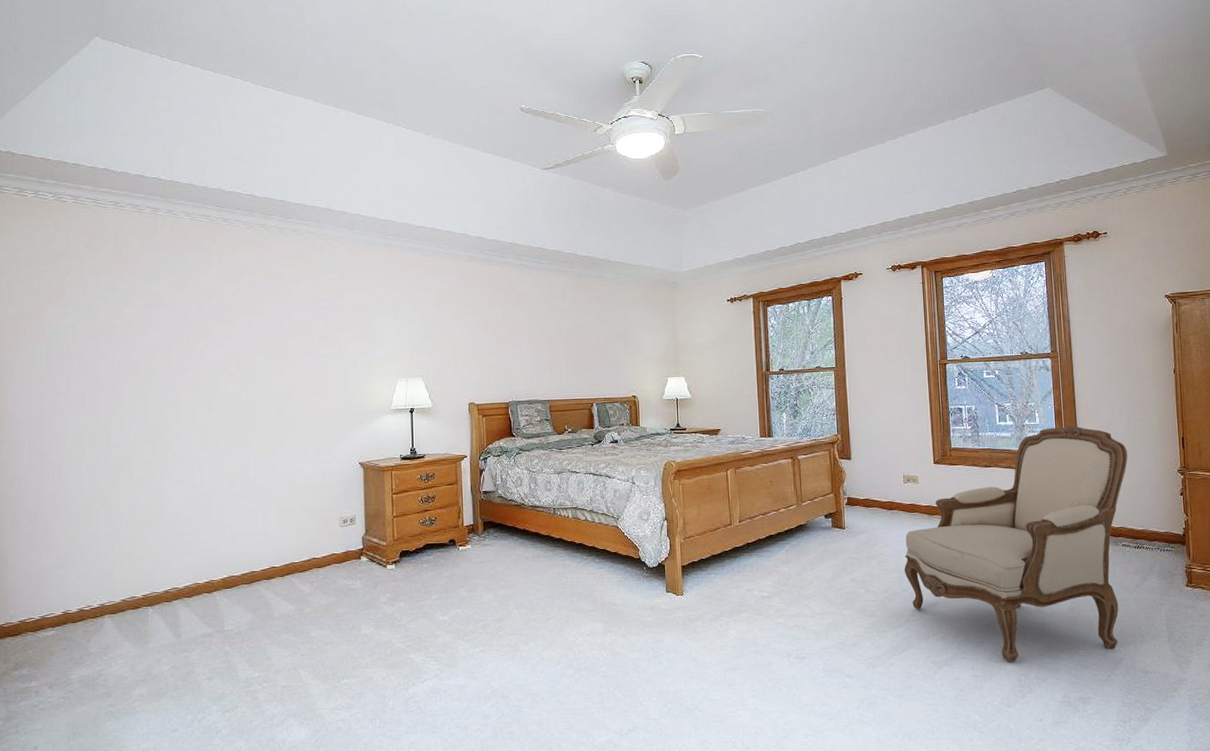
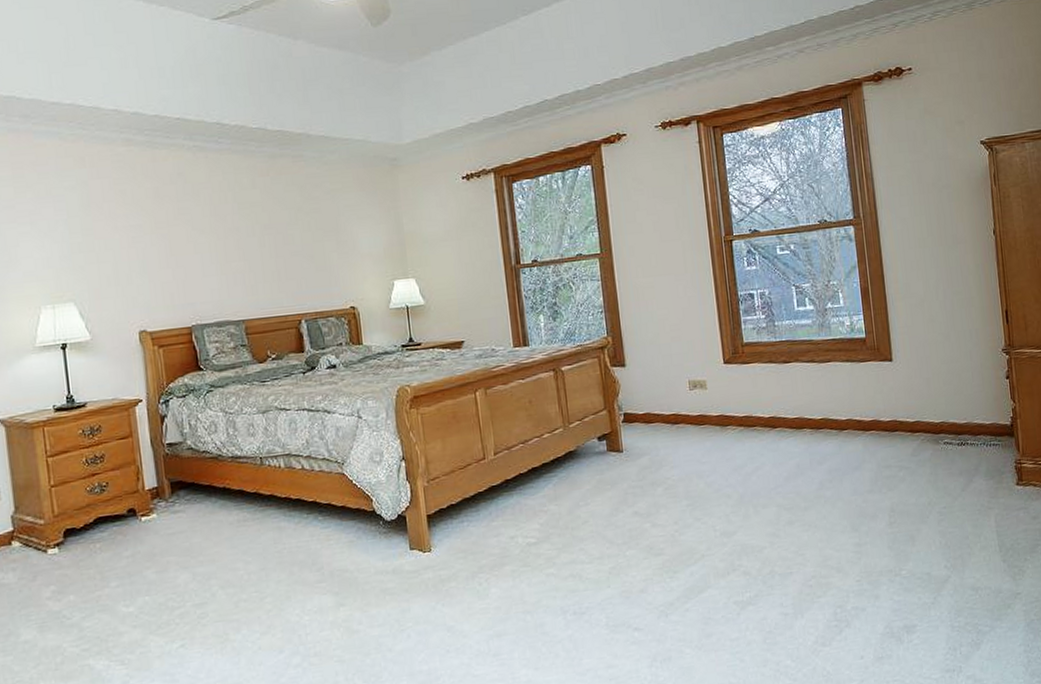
armchair: present [904,426,1128,662] -> none [695,305,946,593]

